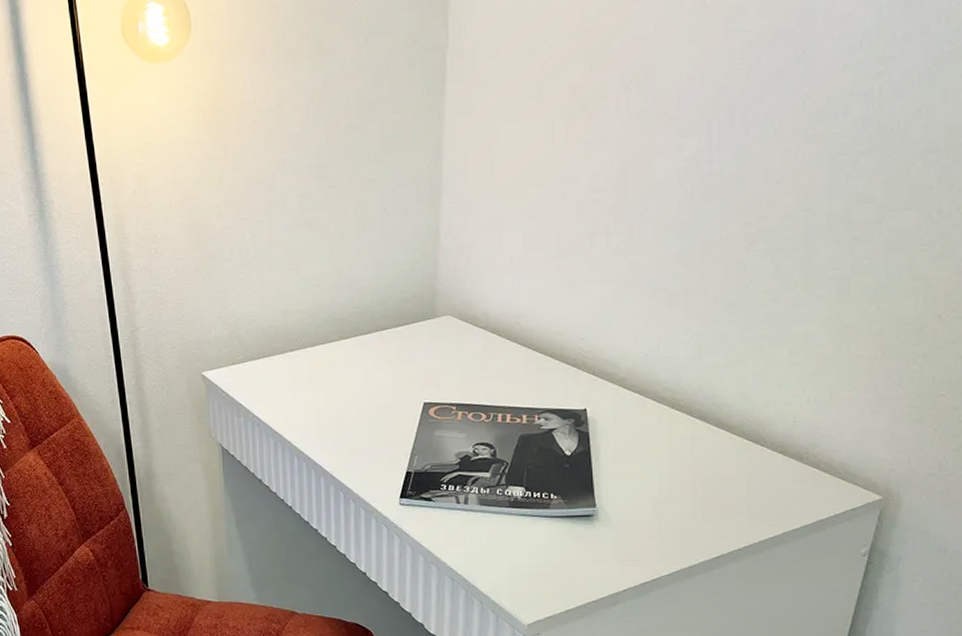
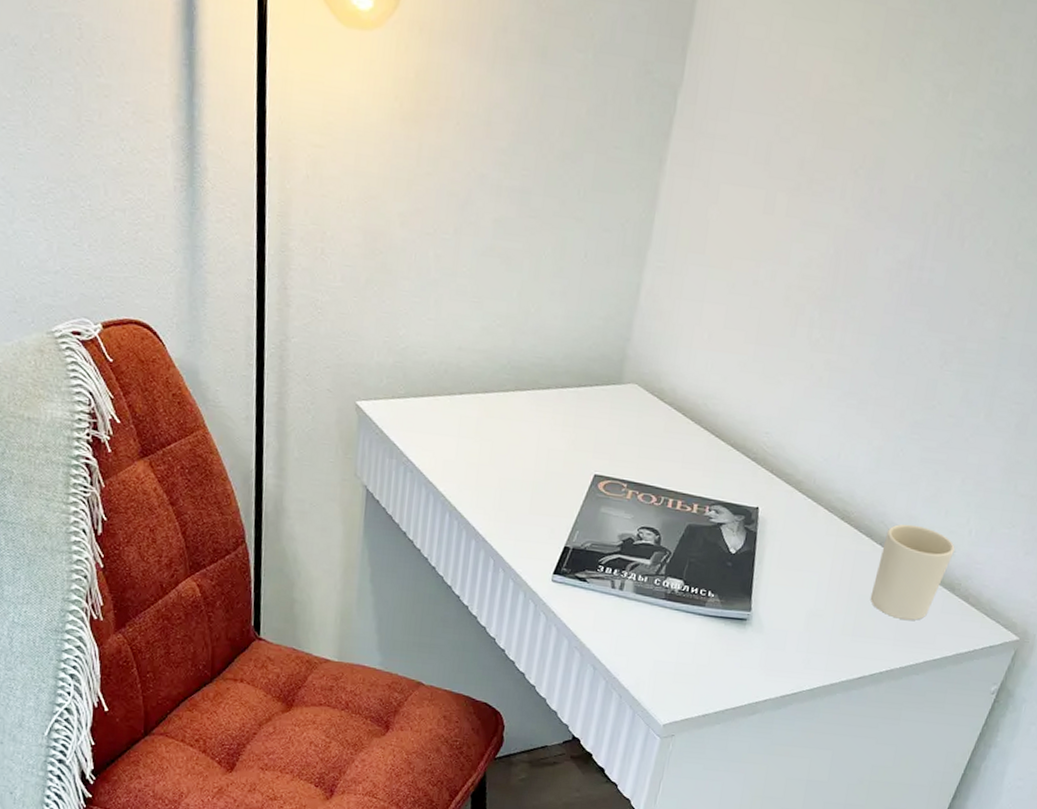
mug: none [715,402,795,496] -> present [870,524,955,621]

